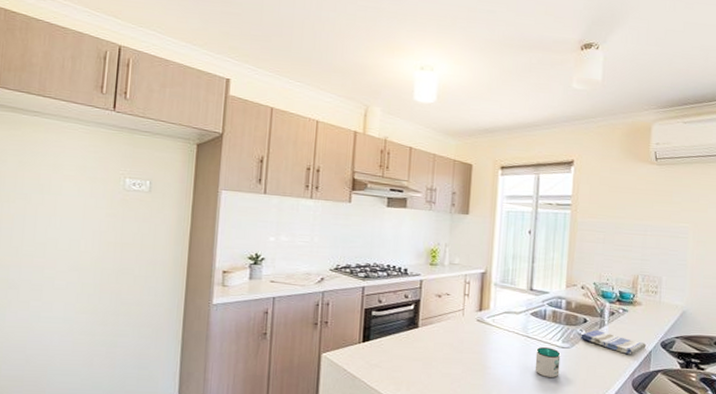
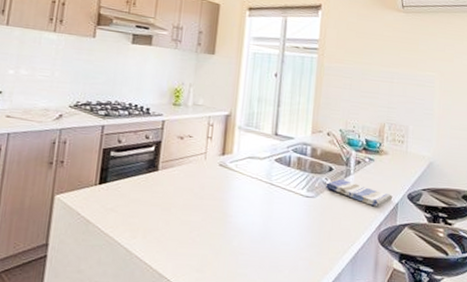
mug: present [535,347,562,377] -> none [278,195,306,229]

